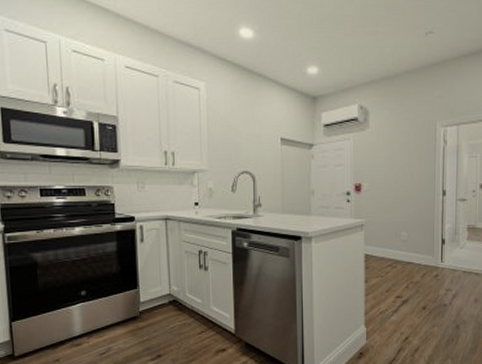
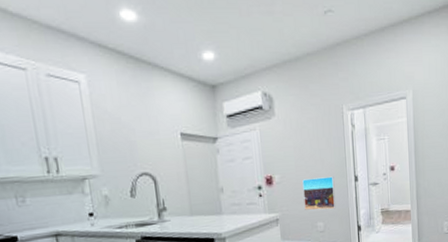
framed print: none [390,189,422,221] -> present [302,176,336,211]

